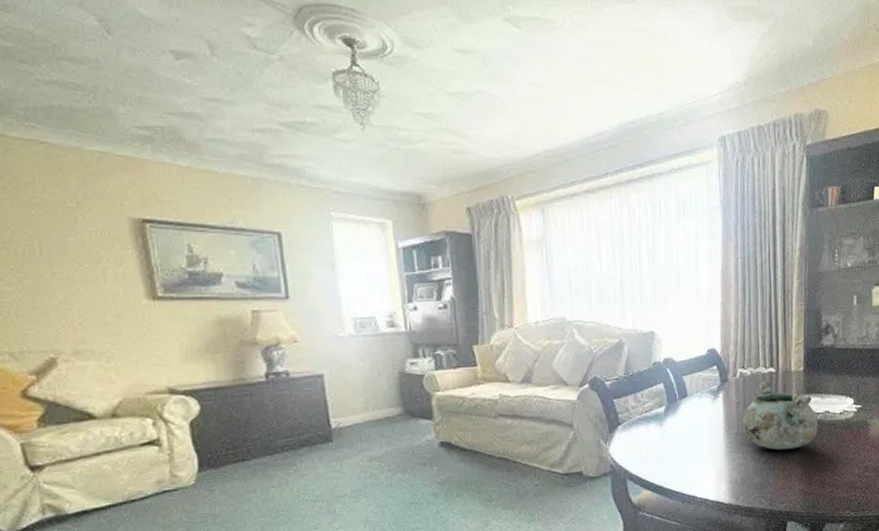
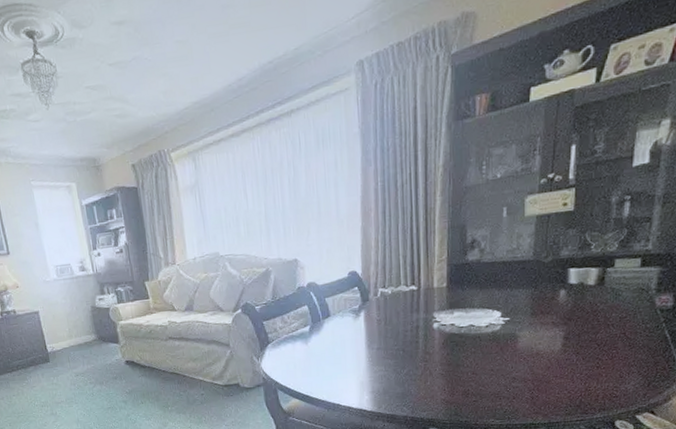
decorative bowl: present [743,381,819,451] -> none [384,298,462,363]

